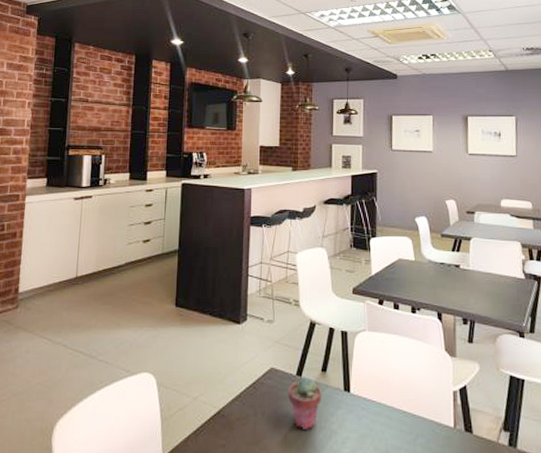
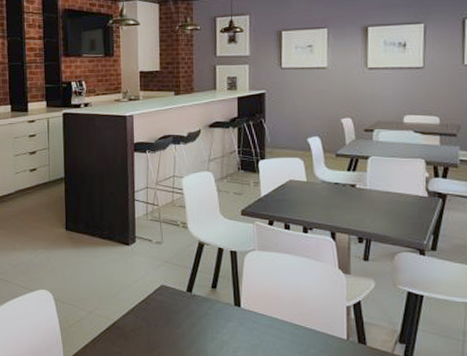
potted succulent: present [287,377,322,430] -> none [179,293,213,340]

